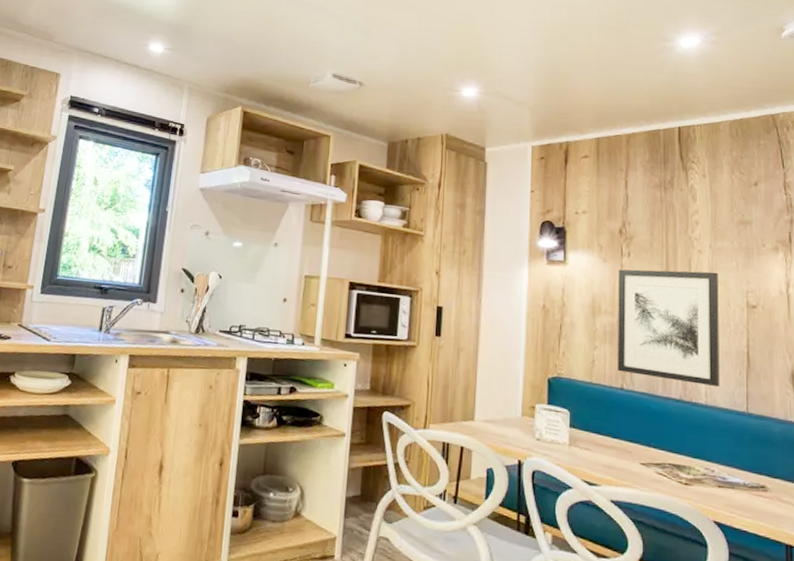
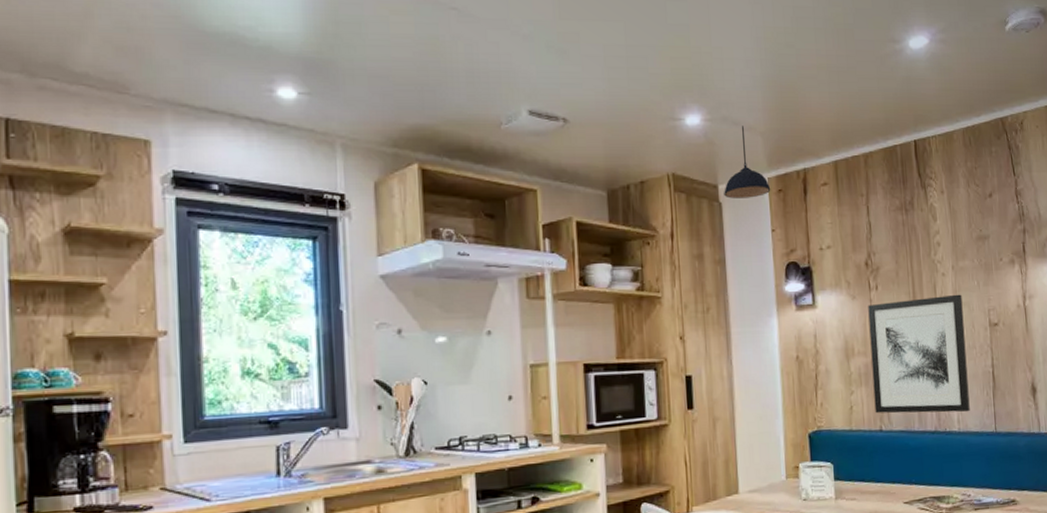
pendant light: none [490,101,534,162] -> present [724,126,771,199]

